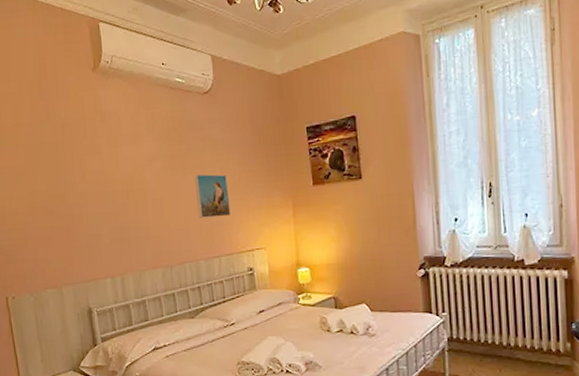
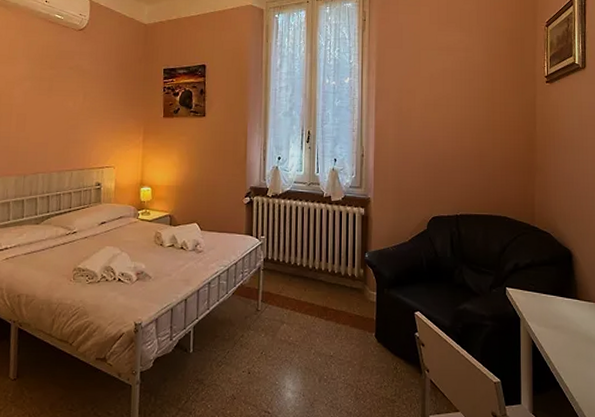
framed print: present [194,174,231,218] -> none [58,96,89,136]

